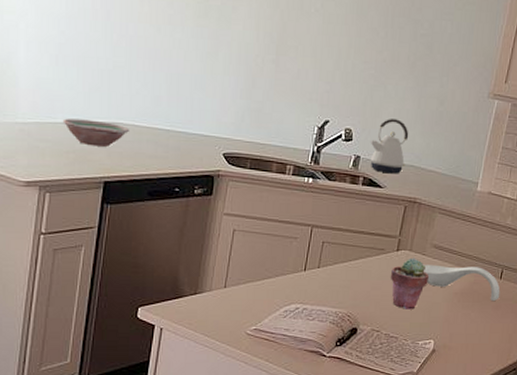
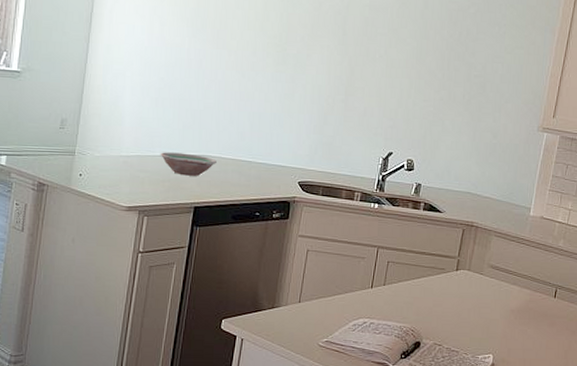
kettle: present [370,119,409,174] -> none [430,150,466,200]
potted succulent: present [390,257,429,310] -> none [450,277,486,325]
spoon rest: present [423,264,501,302] -> none [481,283,555,319]

